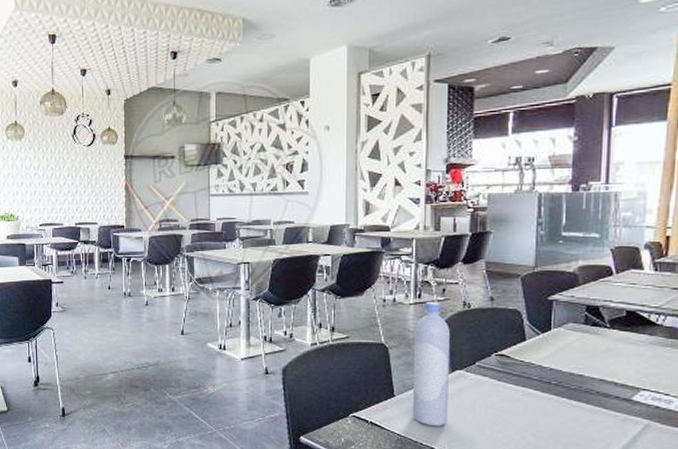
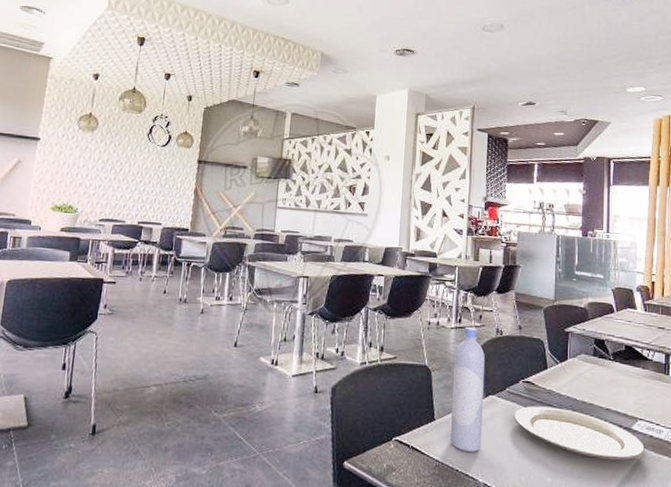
plate: none [485,379,648,432] -> present [514,405,645,460]

